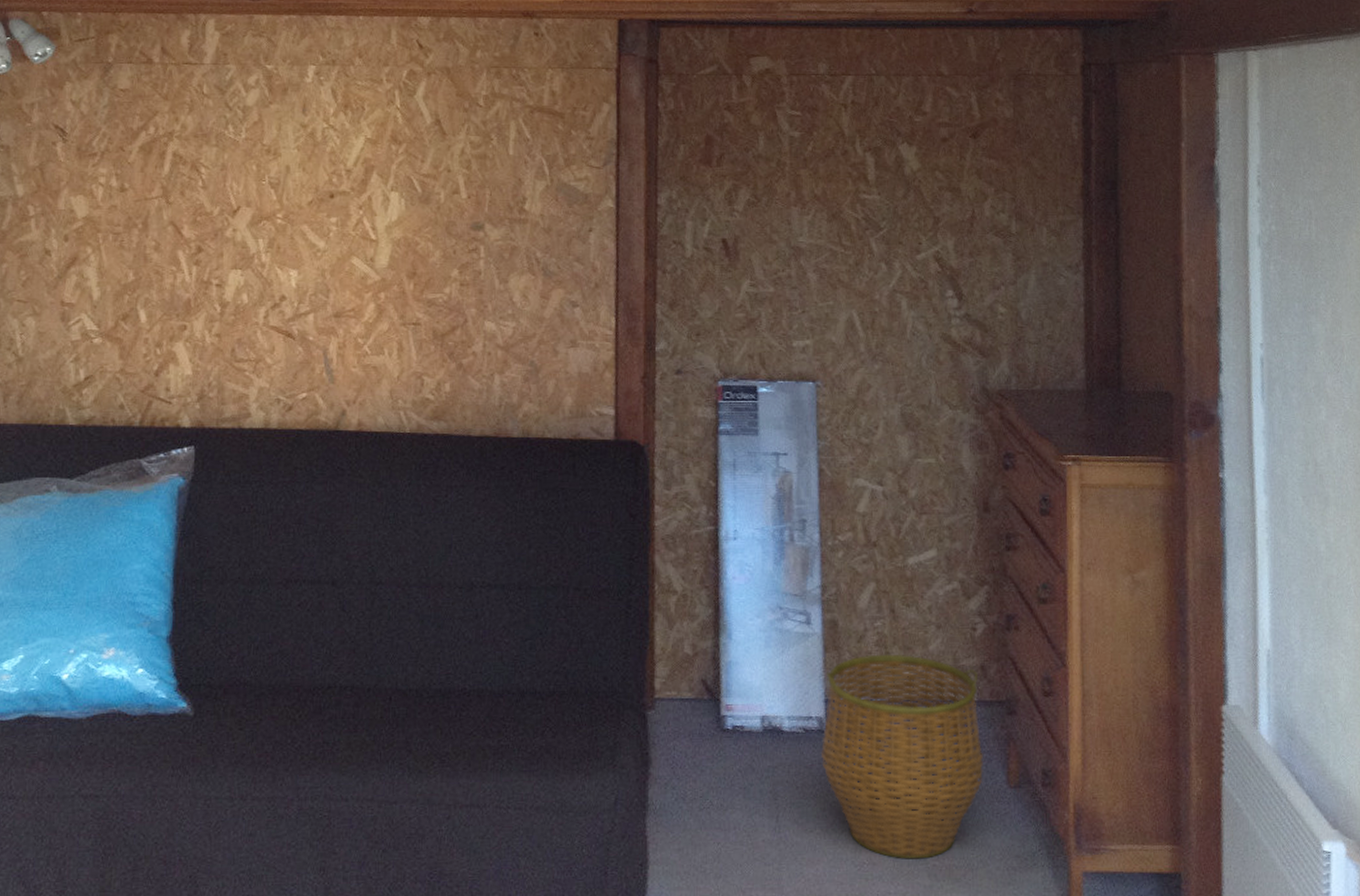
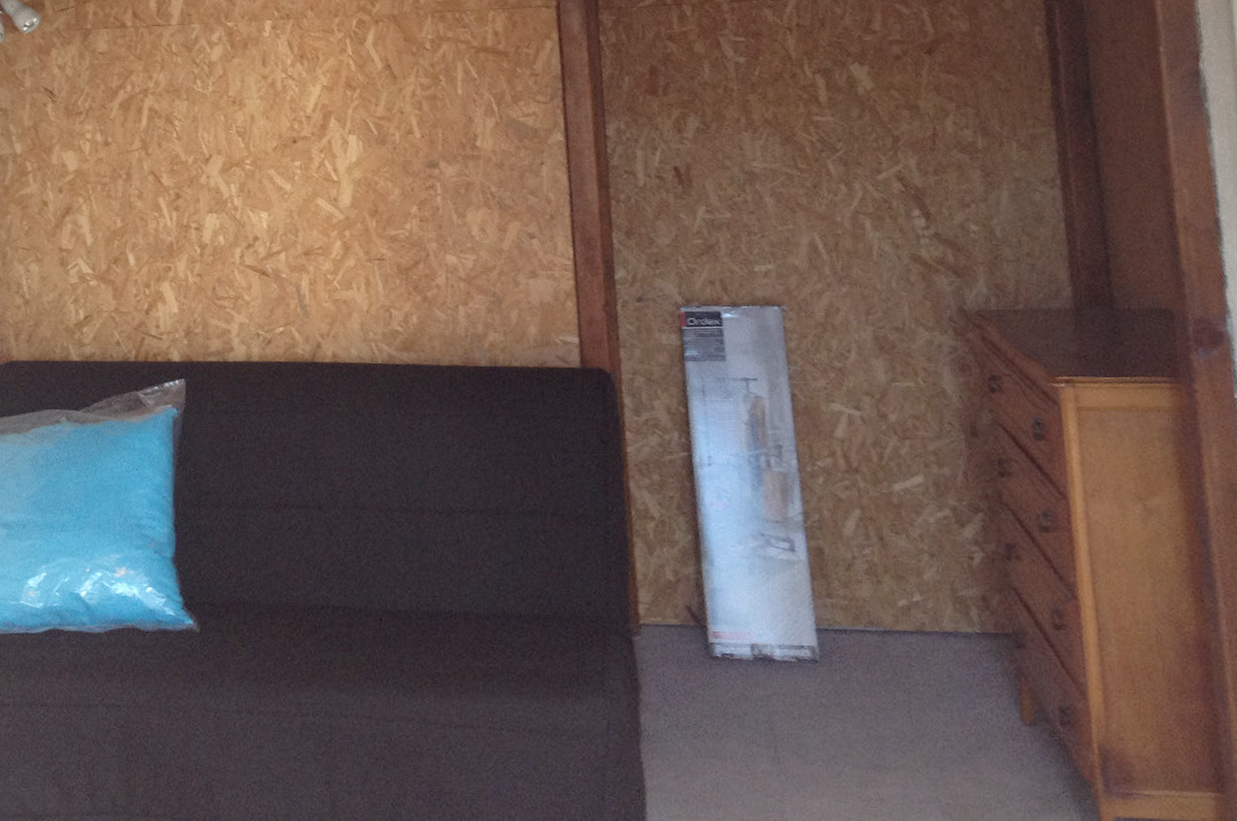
basket: present [820,654,984,859] -> none [814,583,994,797]

